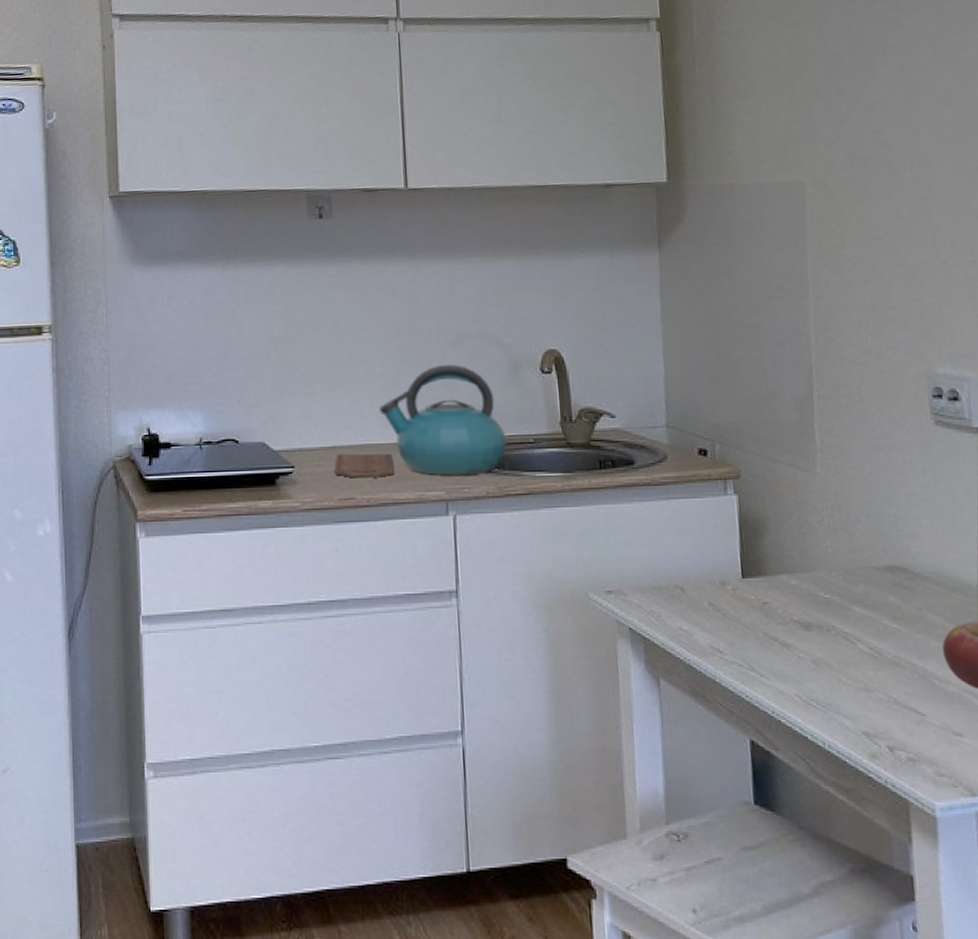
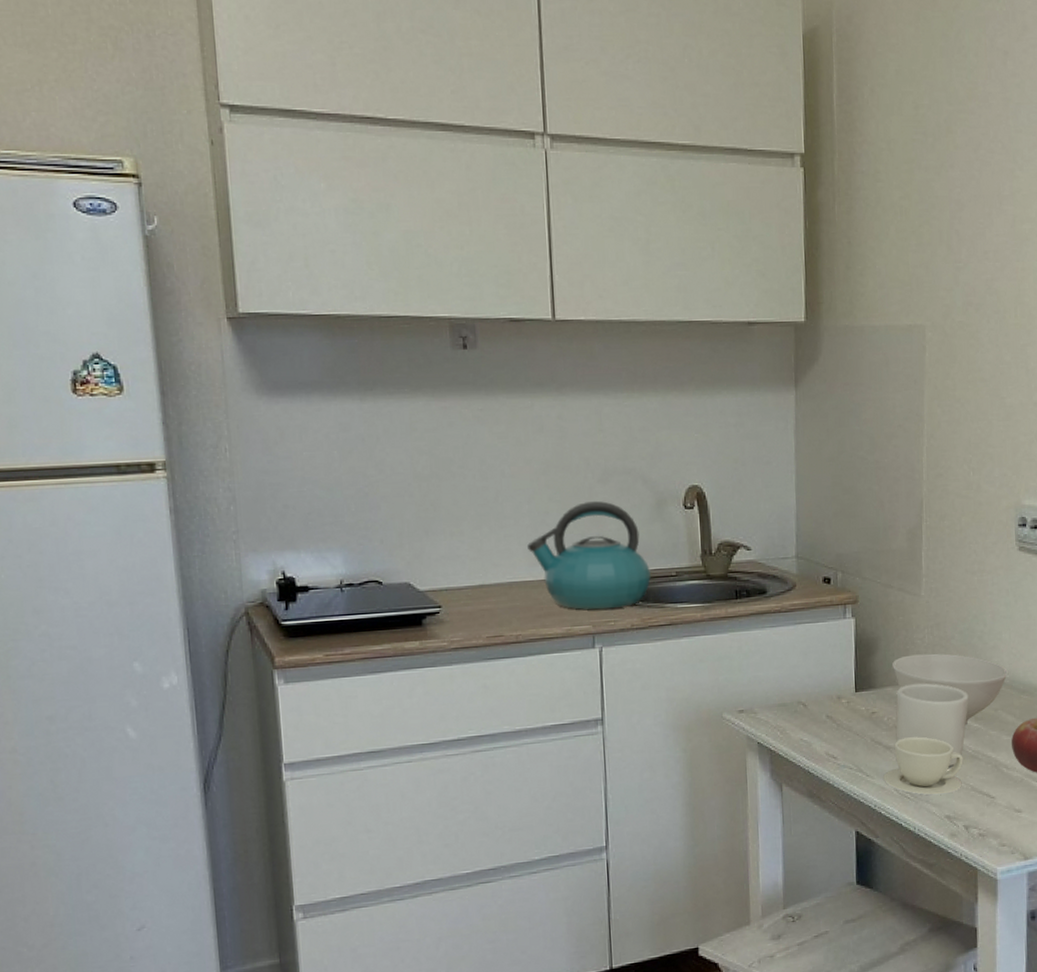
cutting board: present [335,453,395,478] -> none [483,590,543,616]
teacup: none [781,634,882,706] -> present [883,736,963,795]
bowl: none [784,539,932,625] -> present [891,653,1008,725]
mug: none [792,573,884,673] -> present [895,683,969,767]

